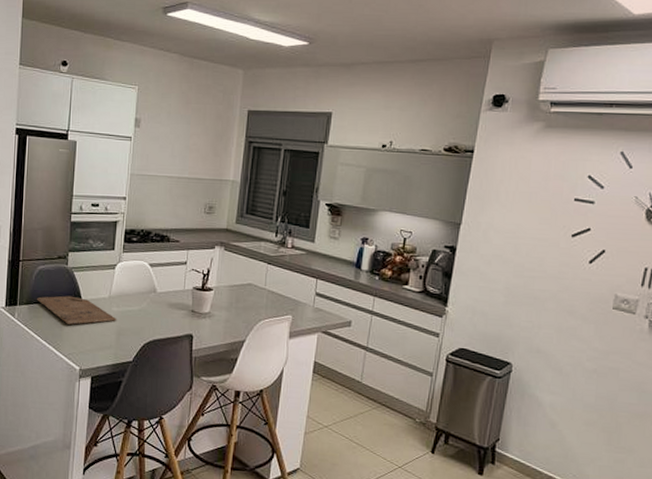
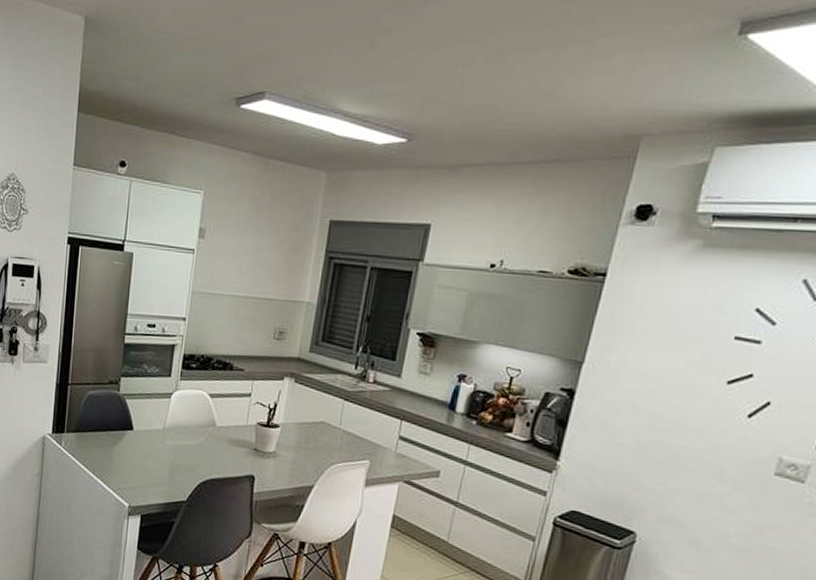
cutting board: present [36,295,117,325] -> none [84,424,171,458]

